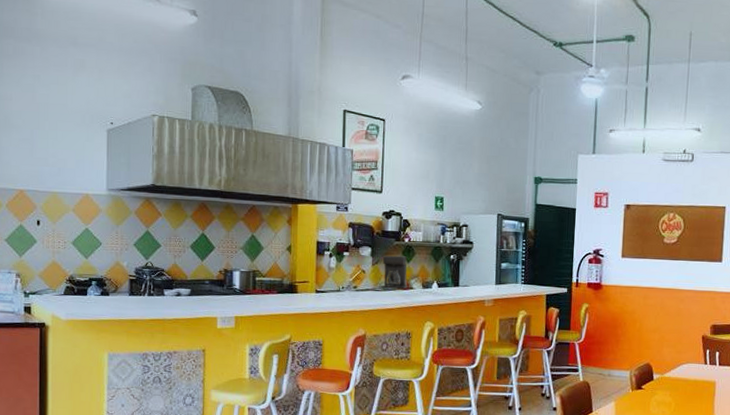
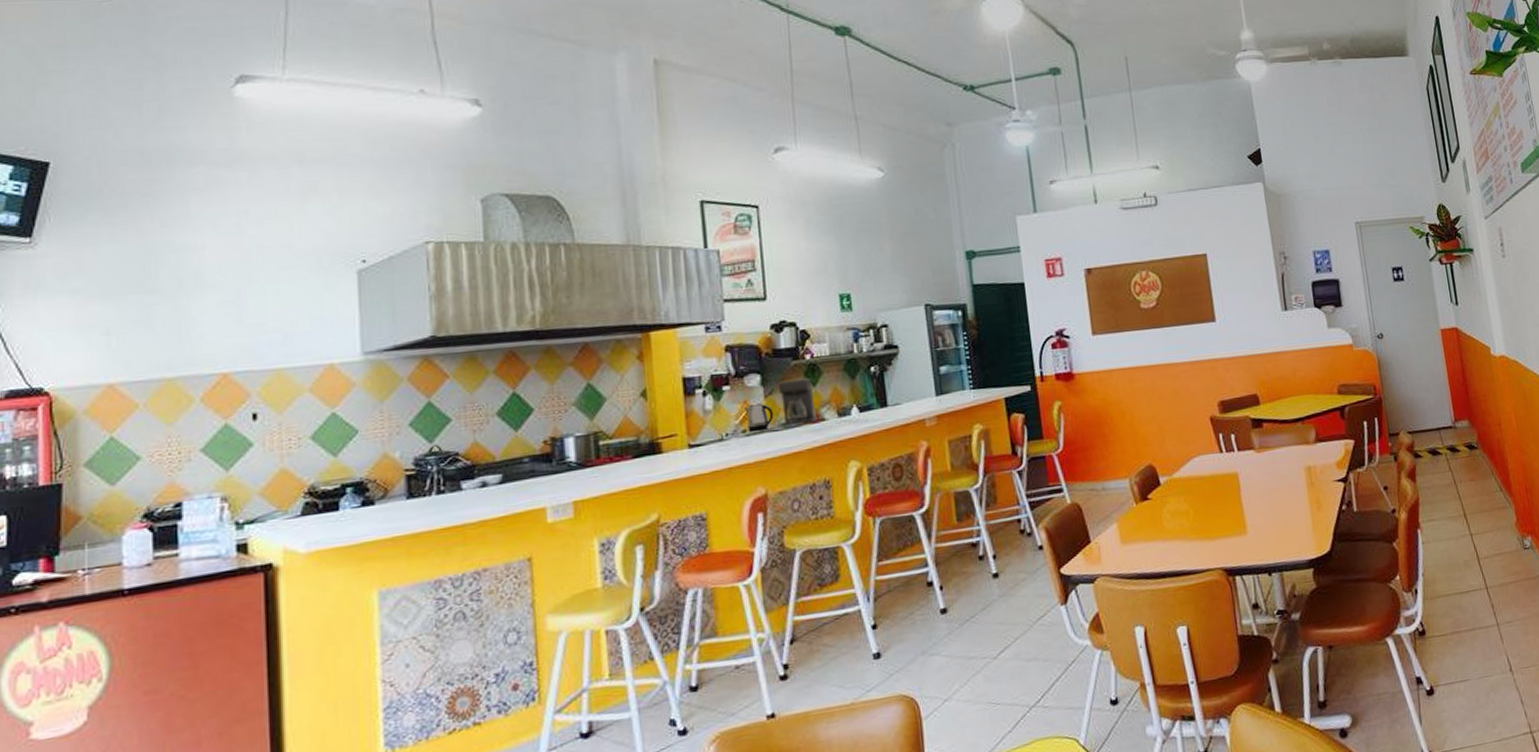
kettle: none [357,268,377,290] -> present [745,403,774,433]

